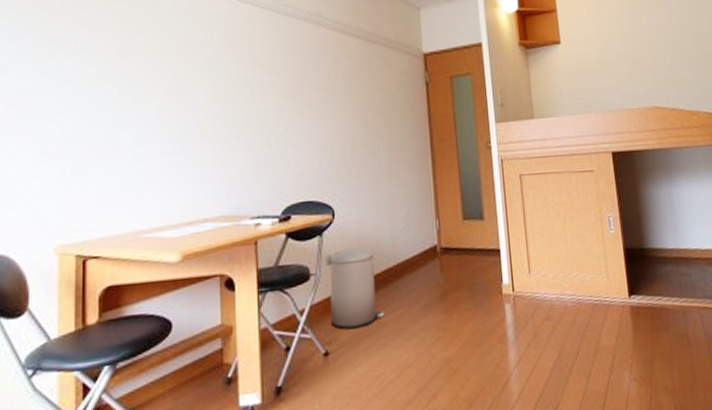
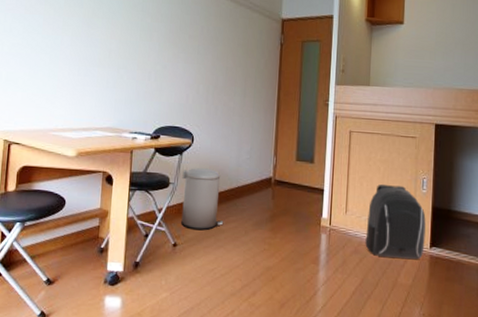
backpack: none [554,230,623,319] -> present [365,183,426,260]

